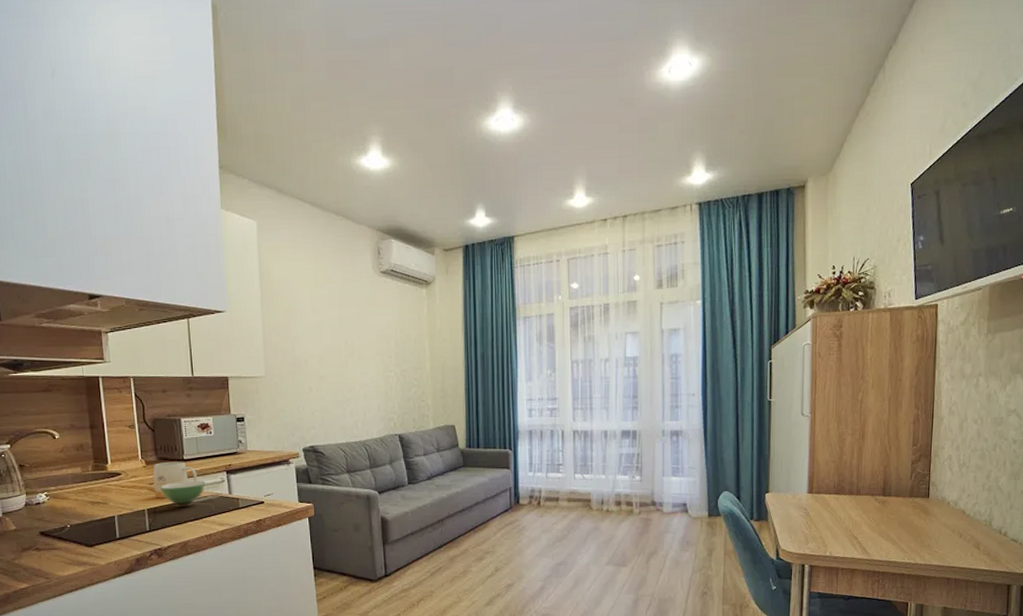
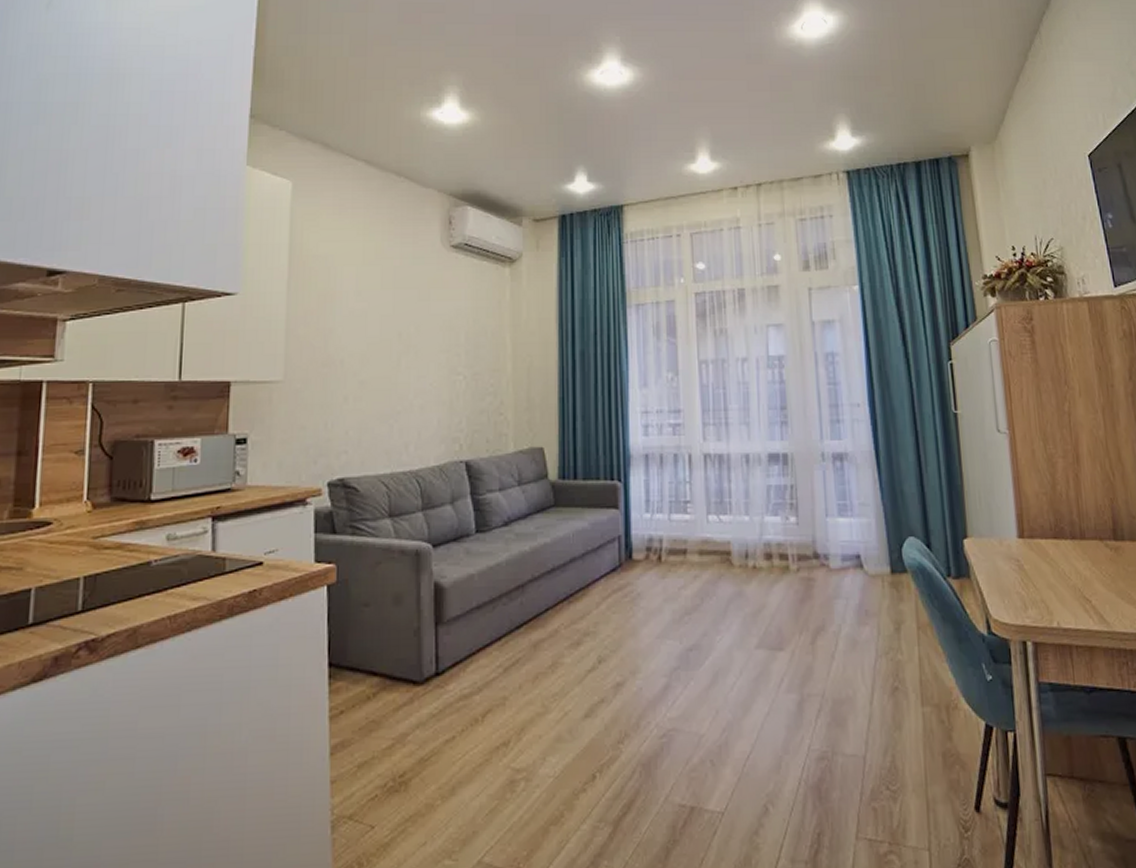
mug: present [152,461,198,498] -> none [98,502,168,560]
bowl: present [159,481,206,508] -> none [107,532,179,574]

